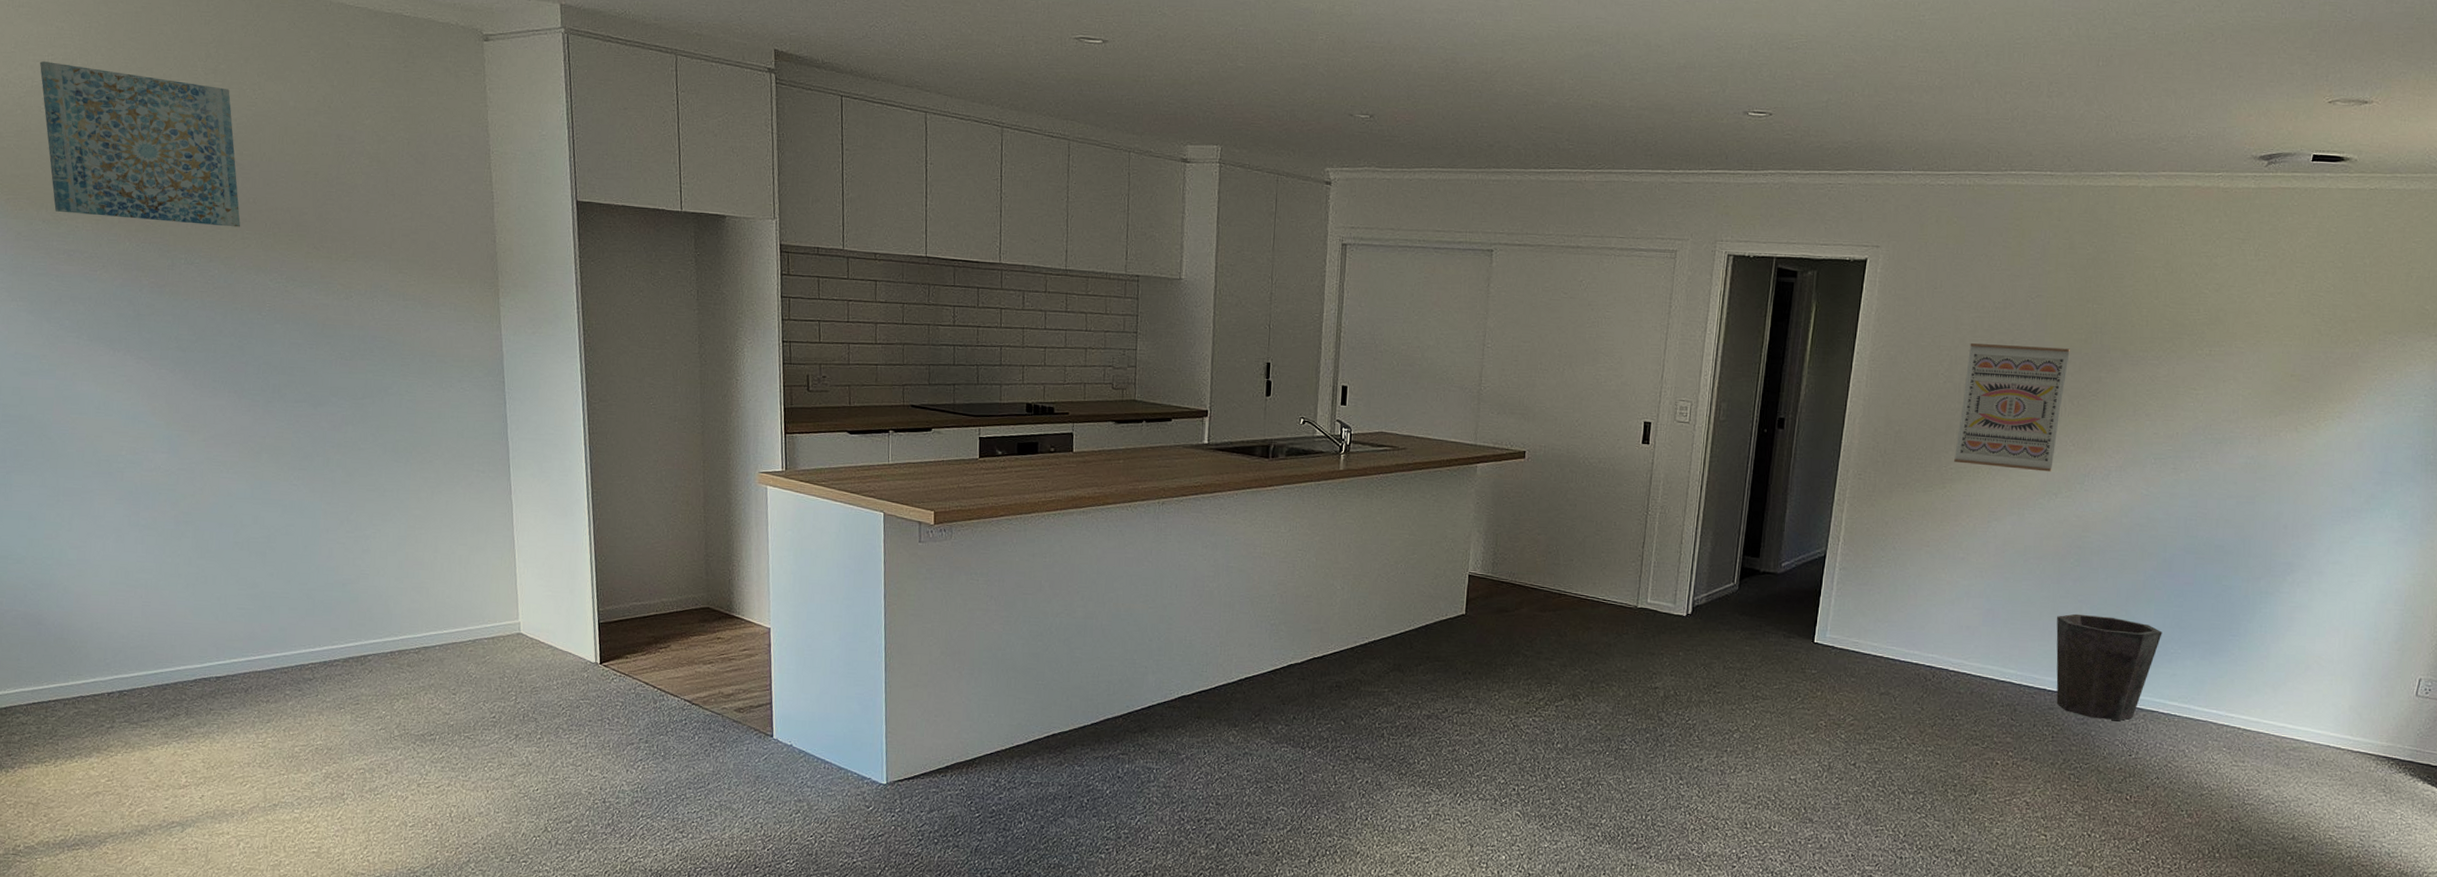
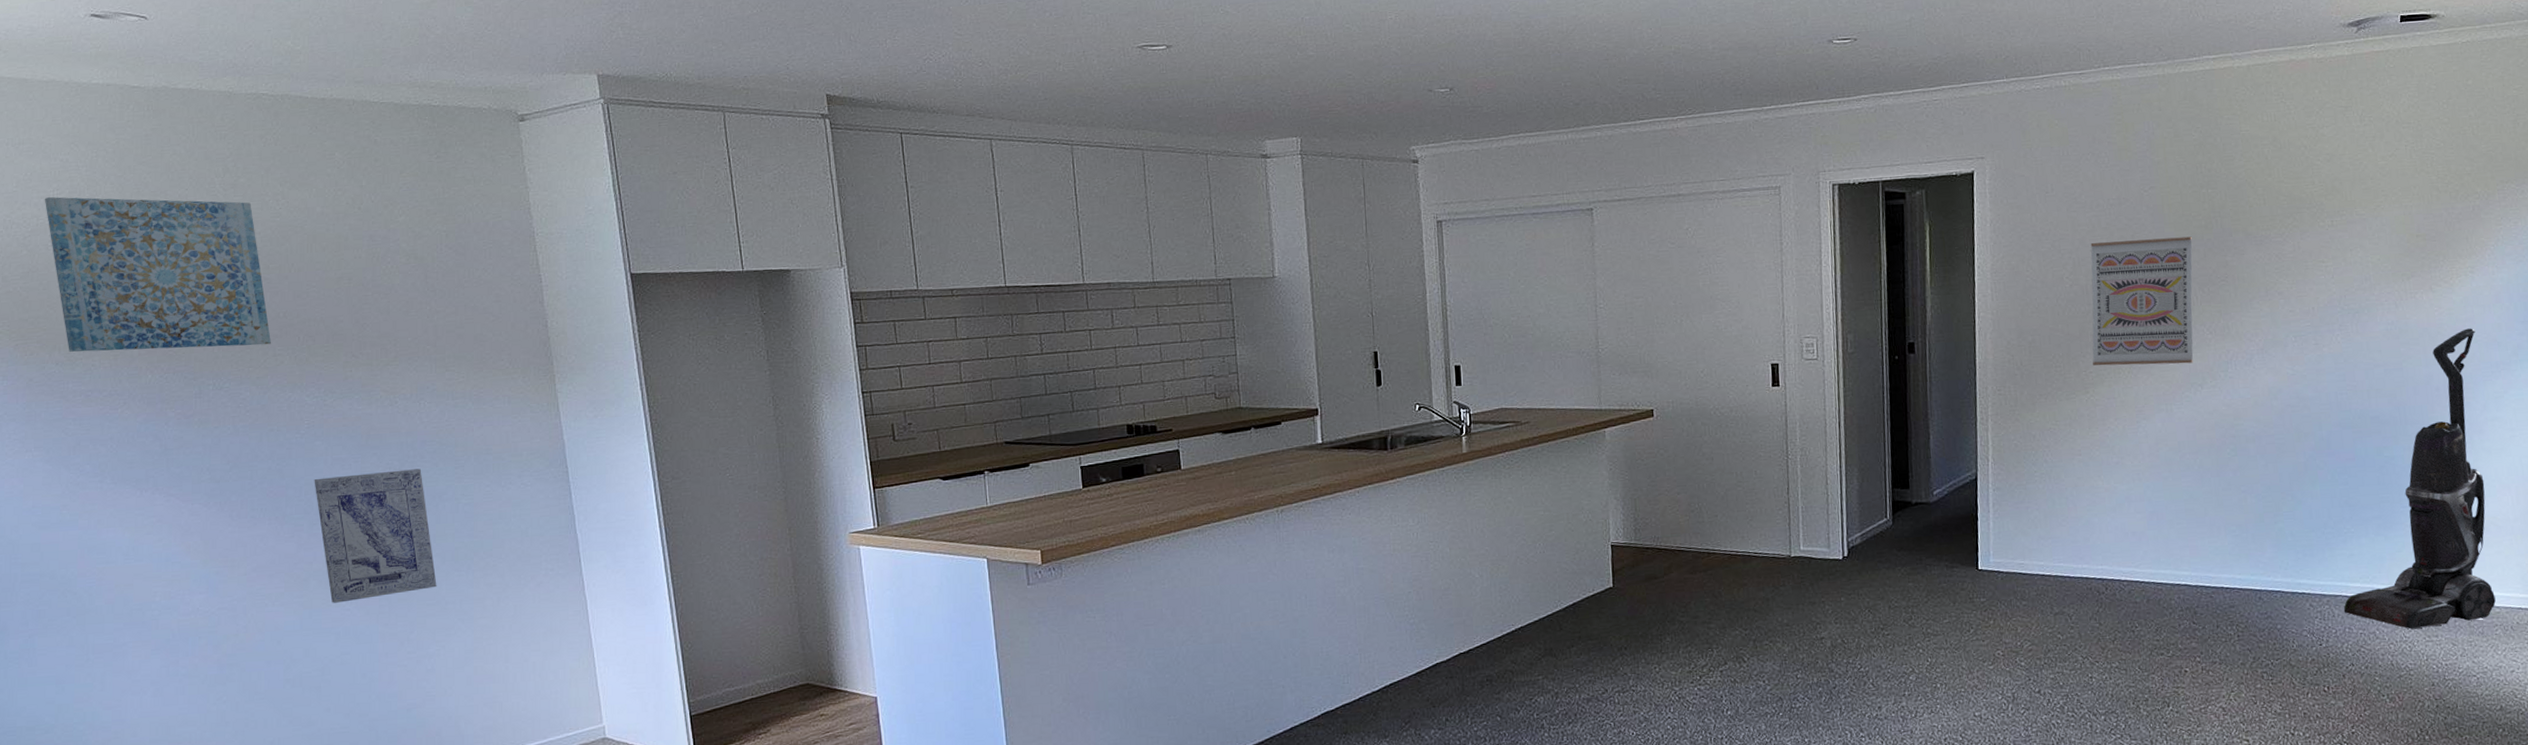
wall art: none [271,359,377,478] -> present [314,469,437,603]
waste bin: present [2056,613,2162,721] -> none [2223,503,2333,611]
vacuum cleaner: none [2158,472,2332,753] -> present [2343,328,2496,629]

